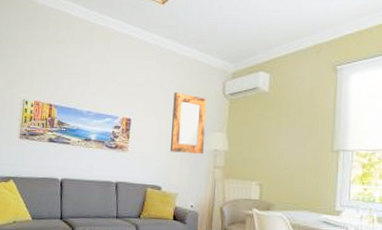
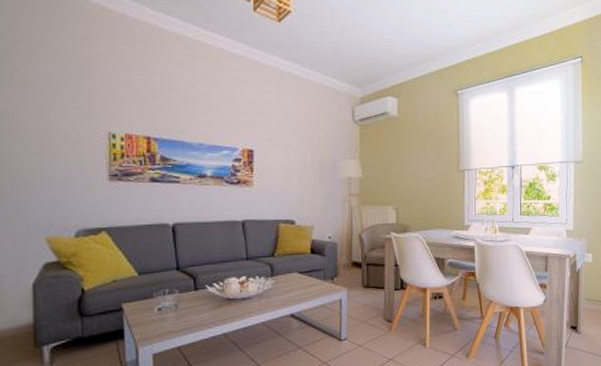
home mirror: present [170,92,207,155] -> none [300,119,338,184]

